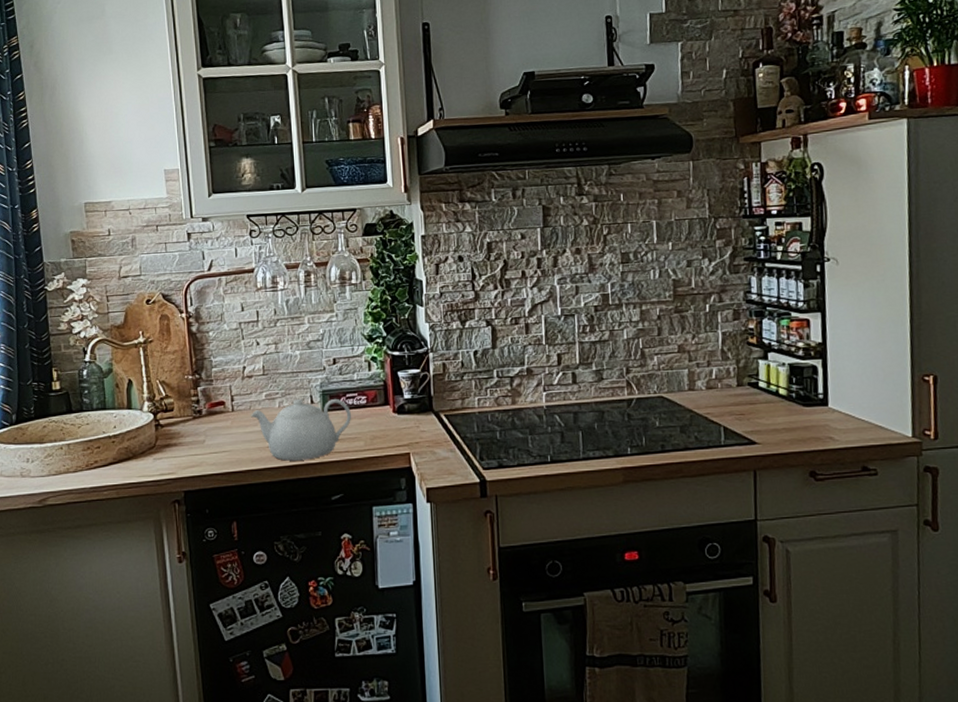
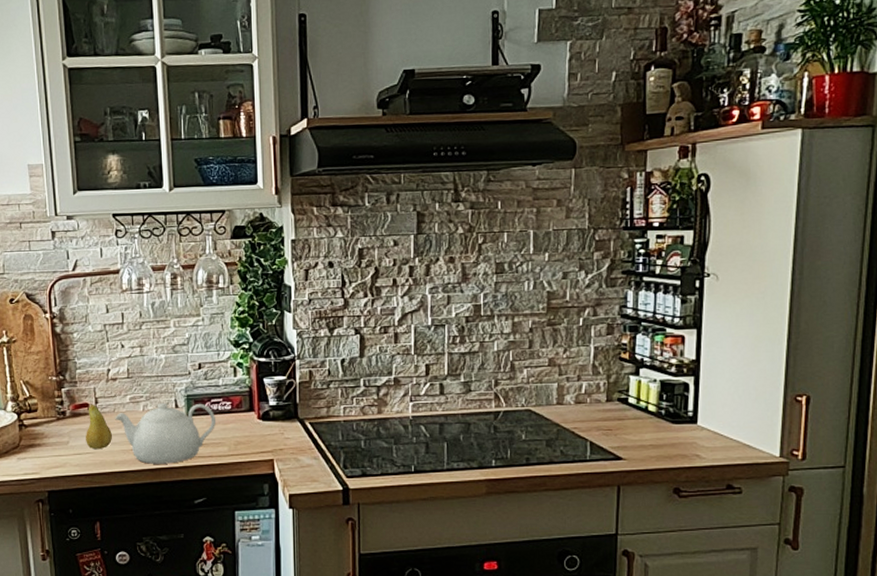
fruit: none [222,402,248,448] -> present [86,404,112,450]

